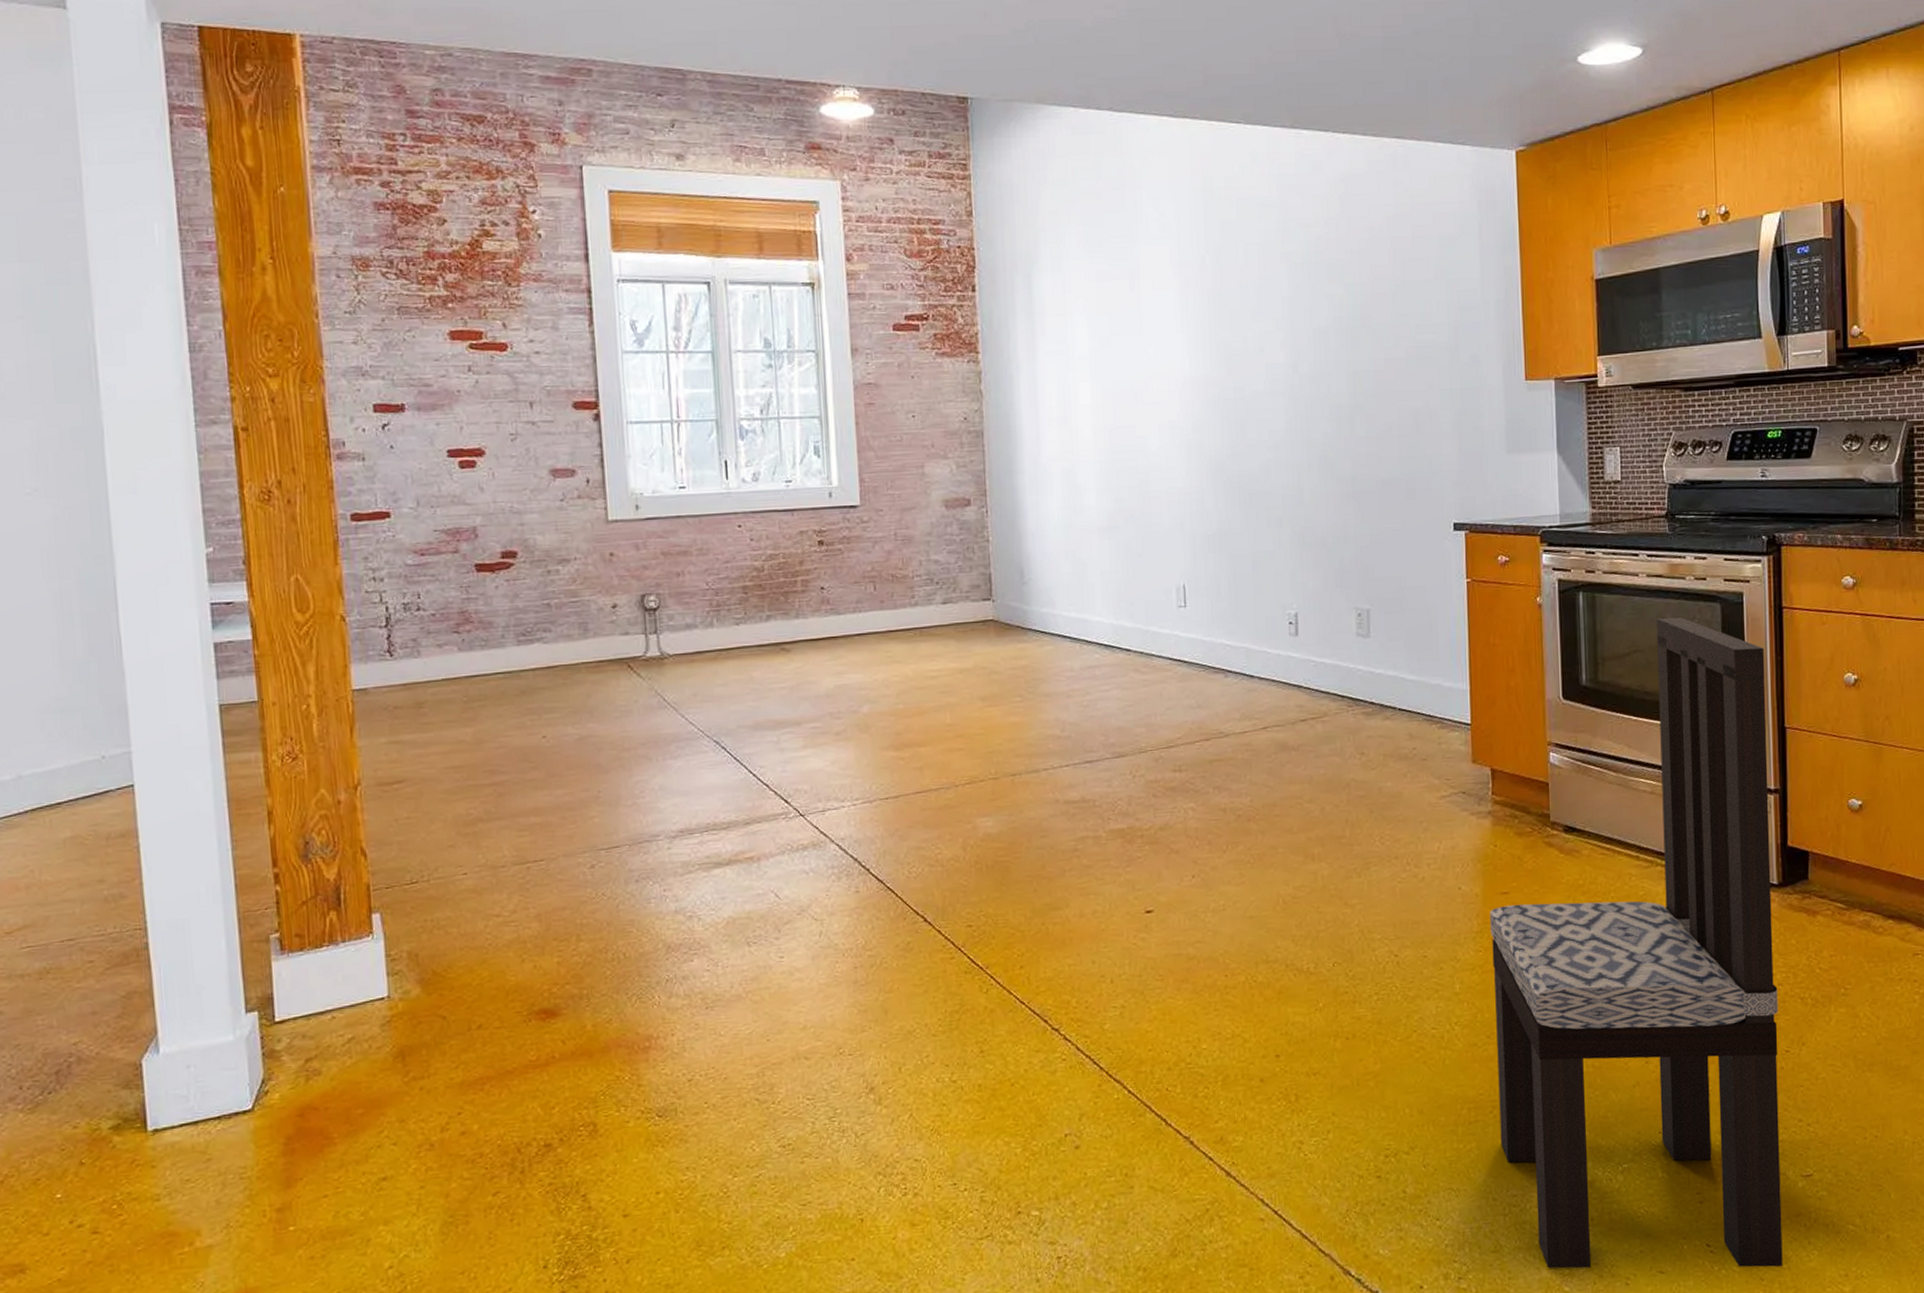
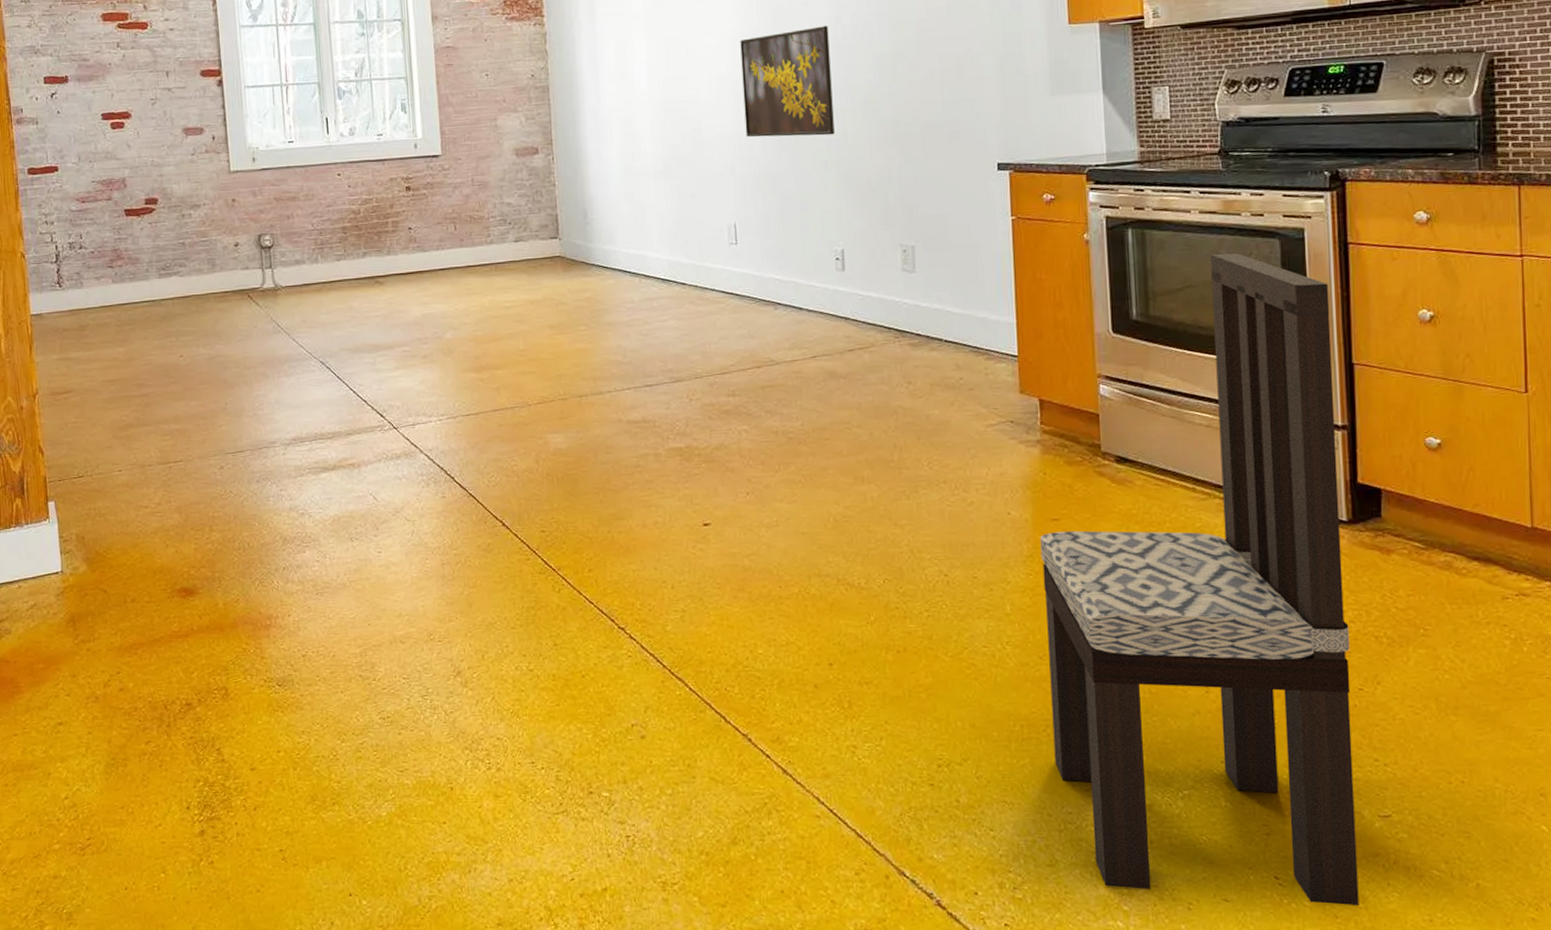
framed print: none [1192,374,1290,492] -> present [740,26,835,137]

